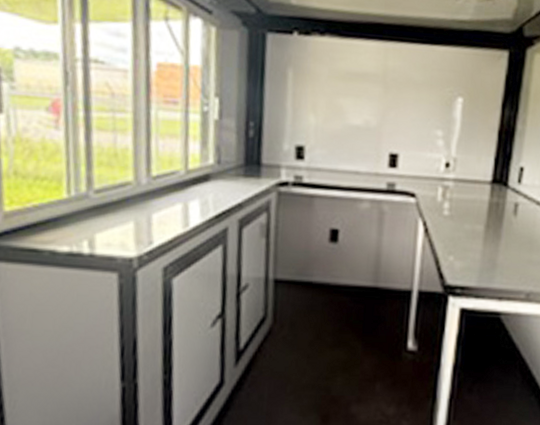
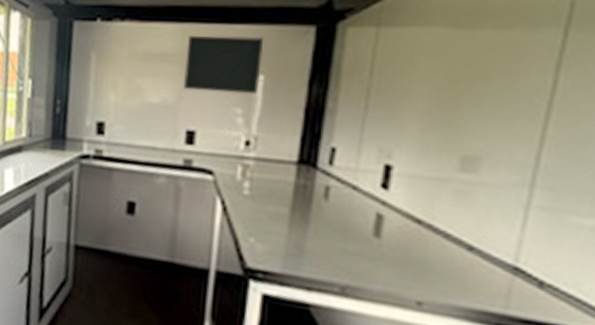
digital display: none [385,55,463,117] -> present [182,35,264,95]

